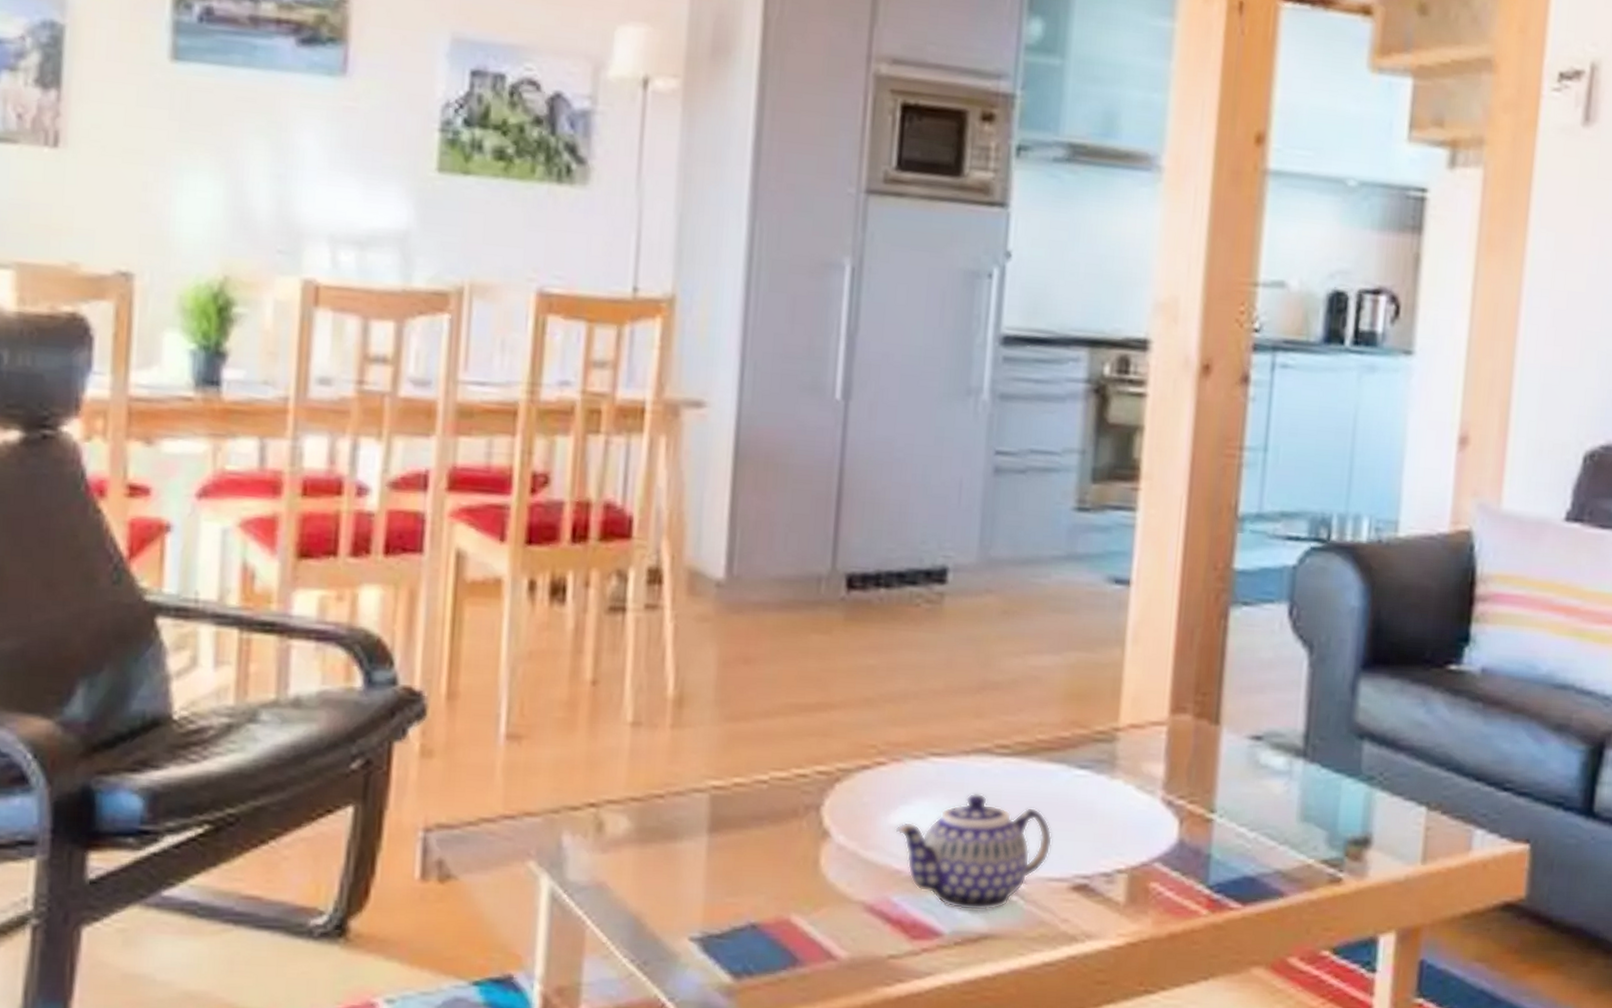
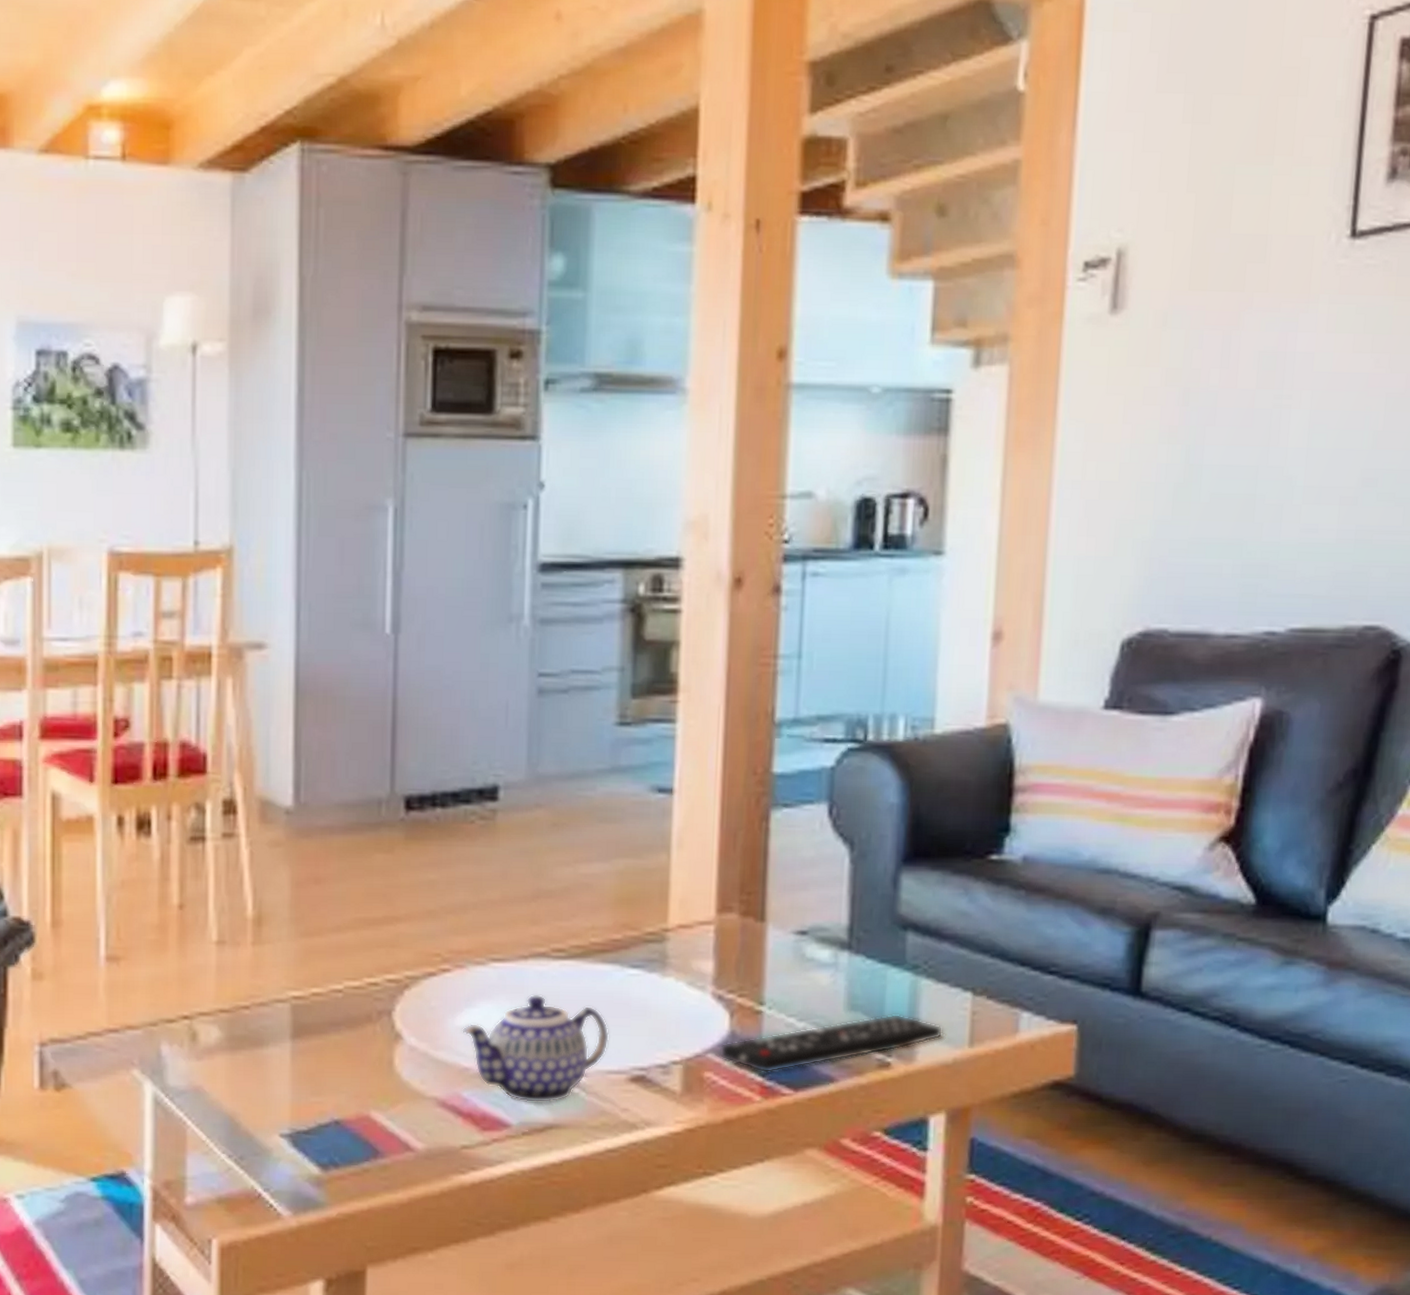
remote control: none [1167,826,1396,886] -> present [720,1013,943,1073]

